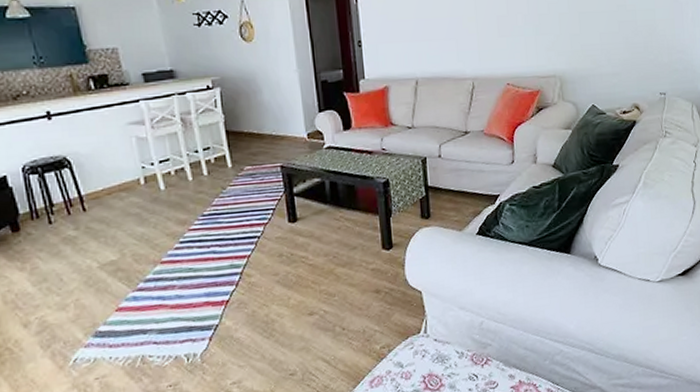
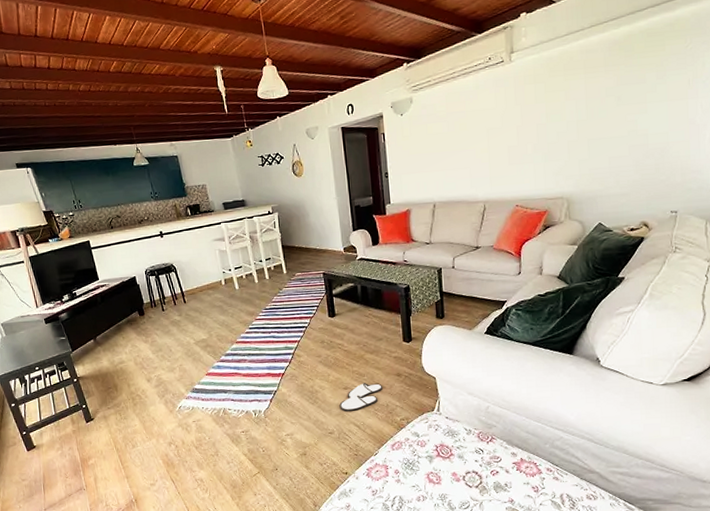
slippers: none [303,304,358,344] -> present [339,383,382,411]

